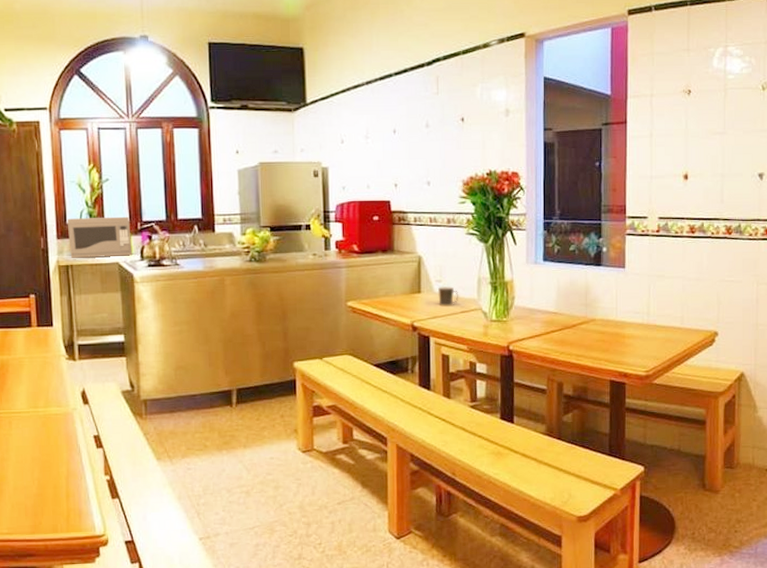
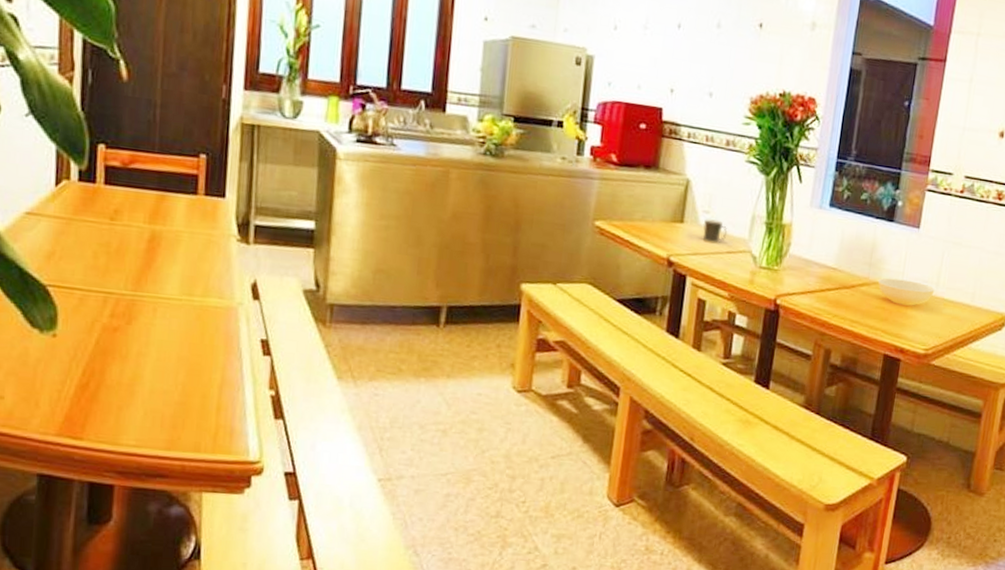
microwave: present [67,216,133,258] -> none [258,66,340,125]
bowl: none [595,314,647,337] -> present [878,278,935,307]

